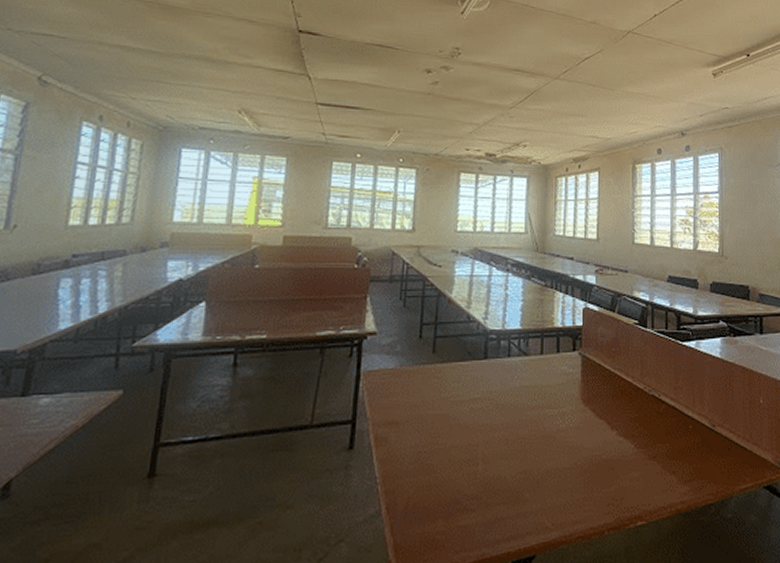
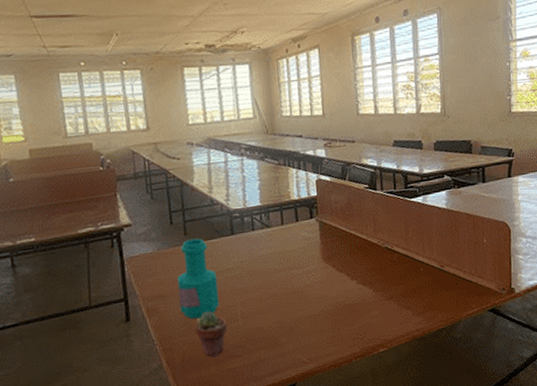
bottle: none [413,358,462,456] -> present [177,238,219,319]
potted succulent: none [426,449,464,509] -> present [194,311,227,358]

